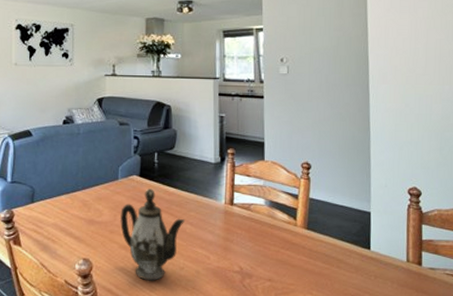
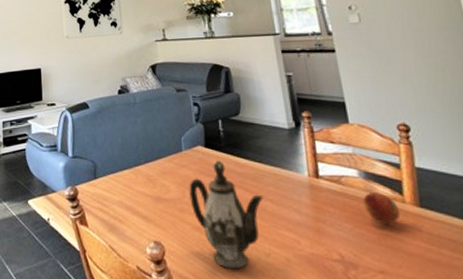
fruit: none [264,218,292,243] -> present [362,193,401,225]

